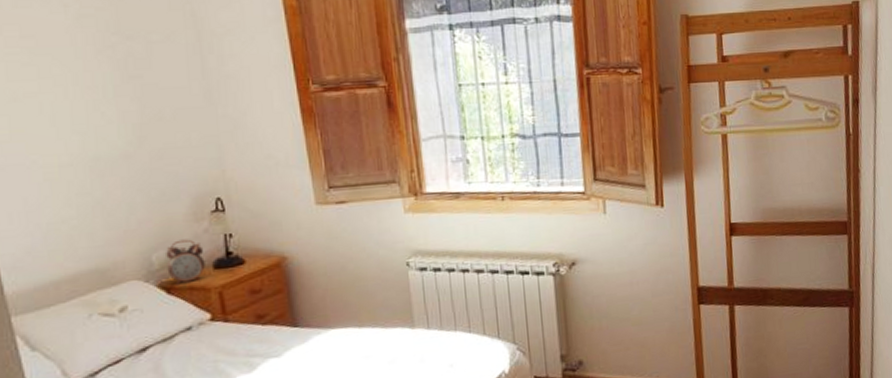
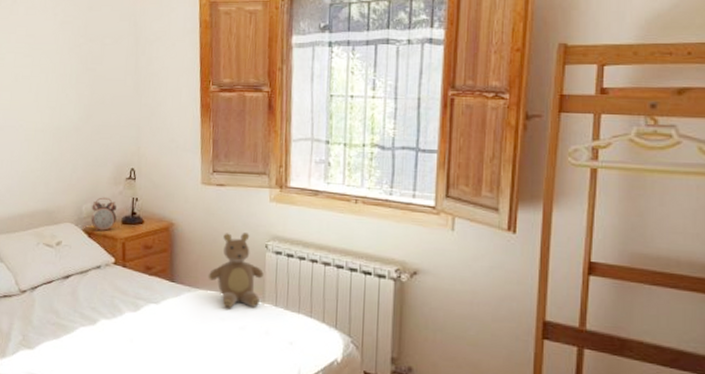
teddy bear: none [340,253,409,345] -> present [207,233,264,309]

